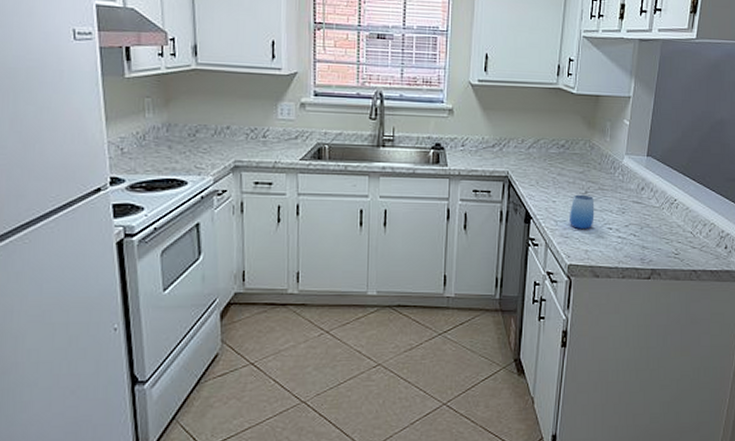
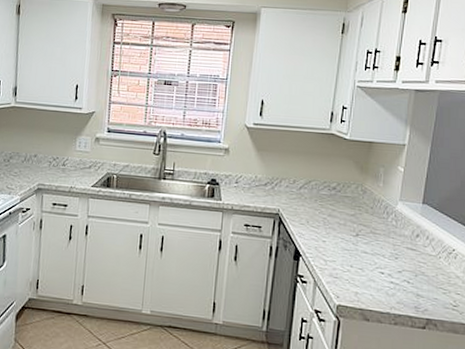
cup: present [570,194,595,230] -> none [339,236,366,272]

